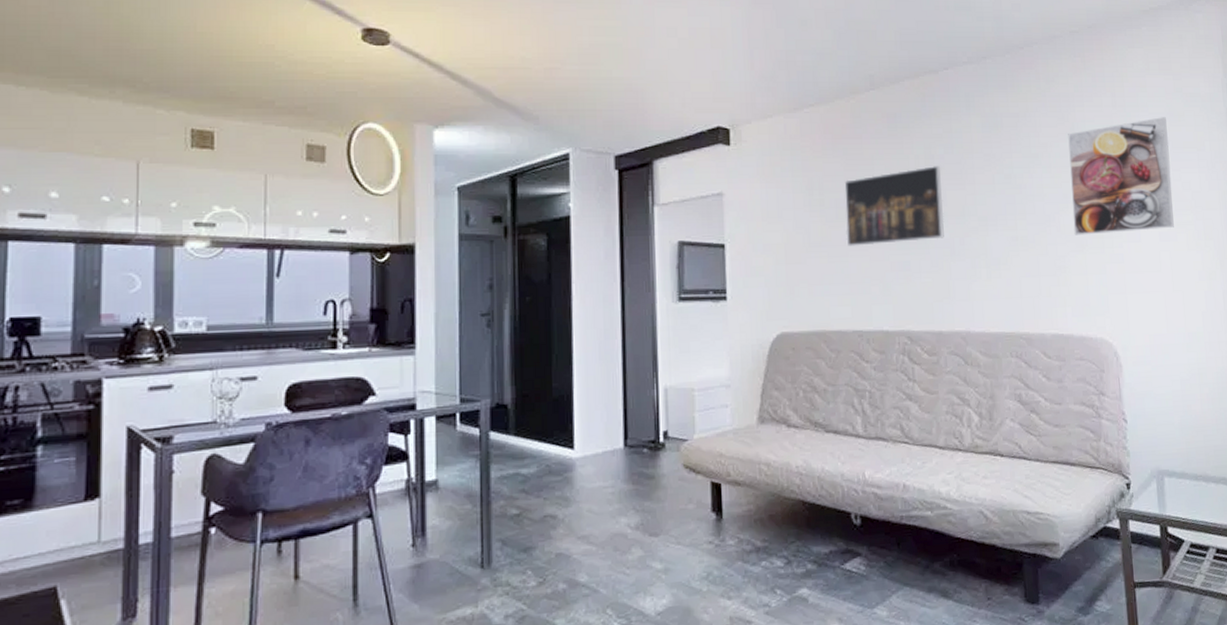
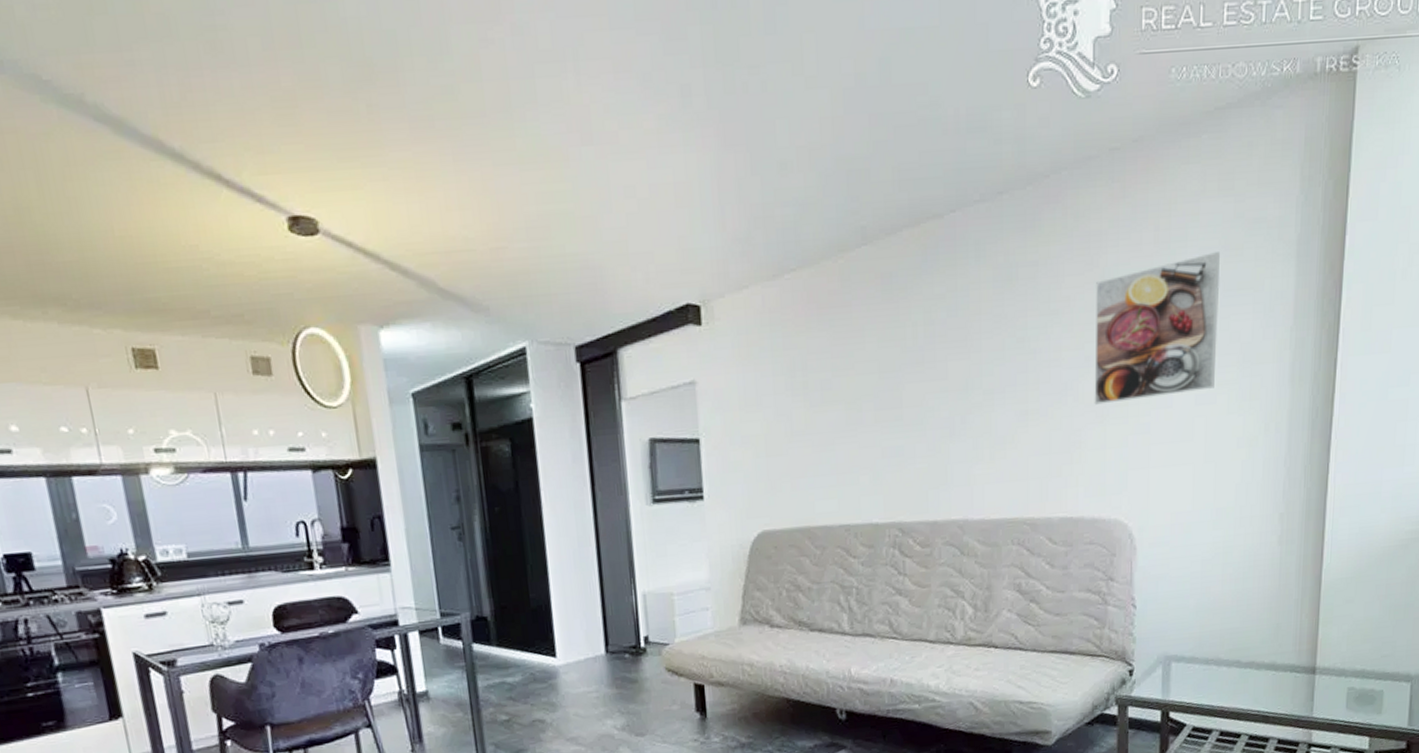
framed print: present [844,166,945,246] -> none [831,333,944,433]

